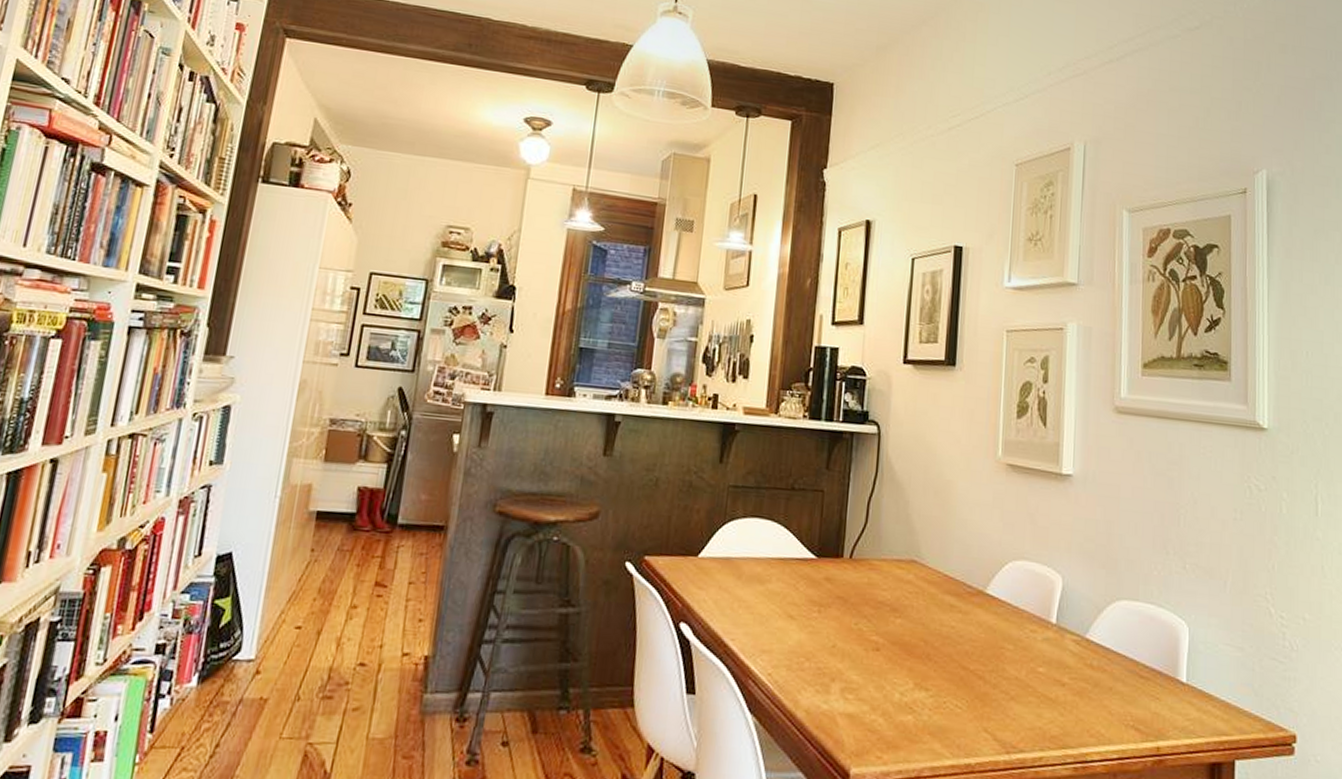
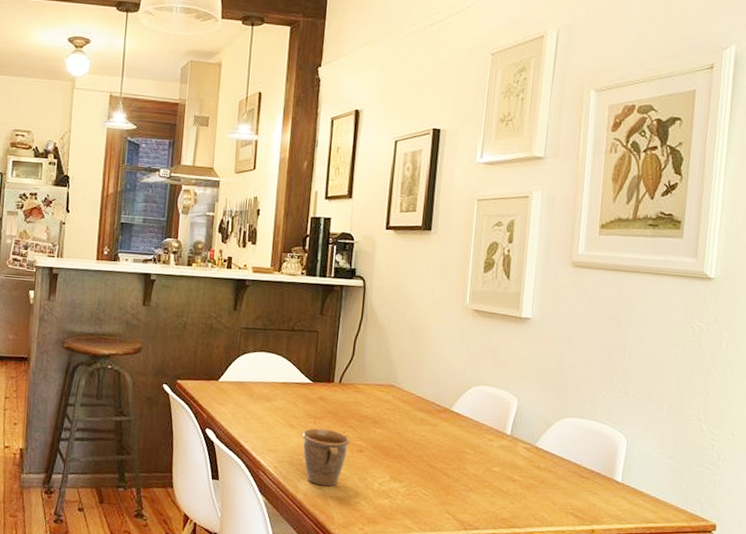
mug: none [803,619,865,700] -> present [302,428,351,487]

